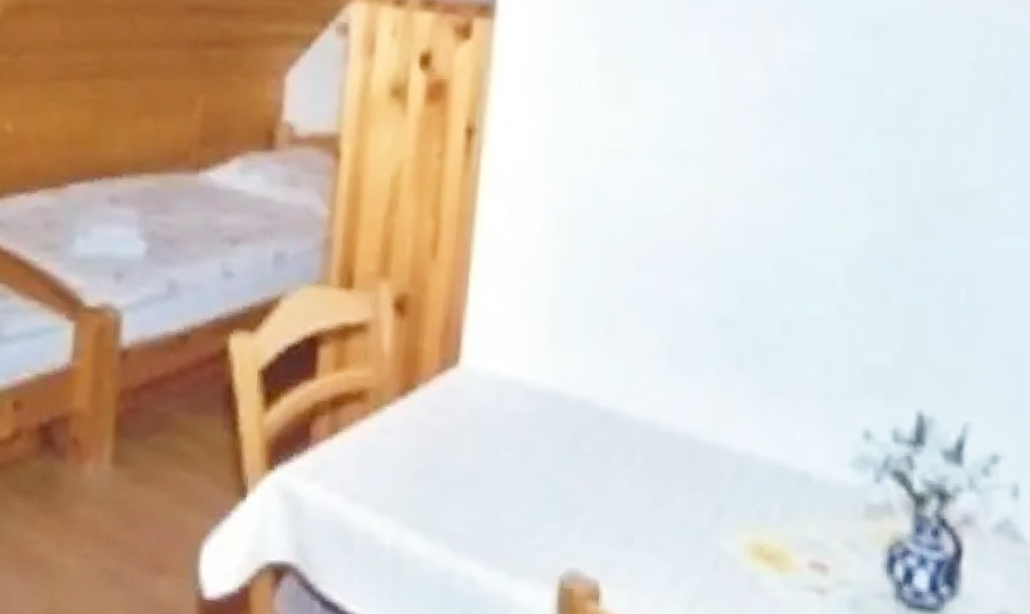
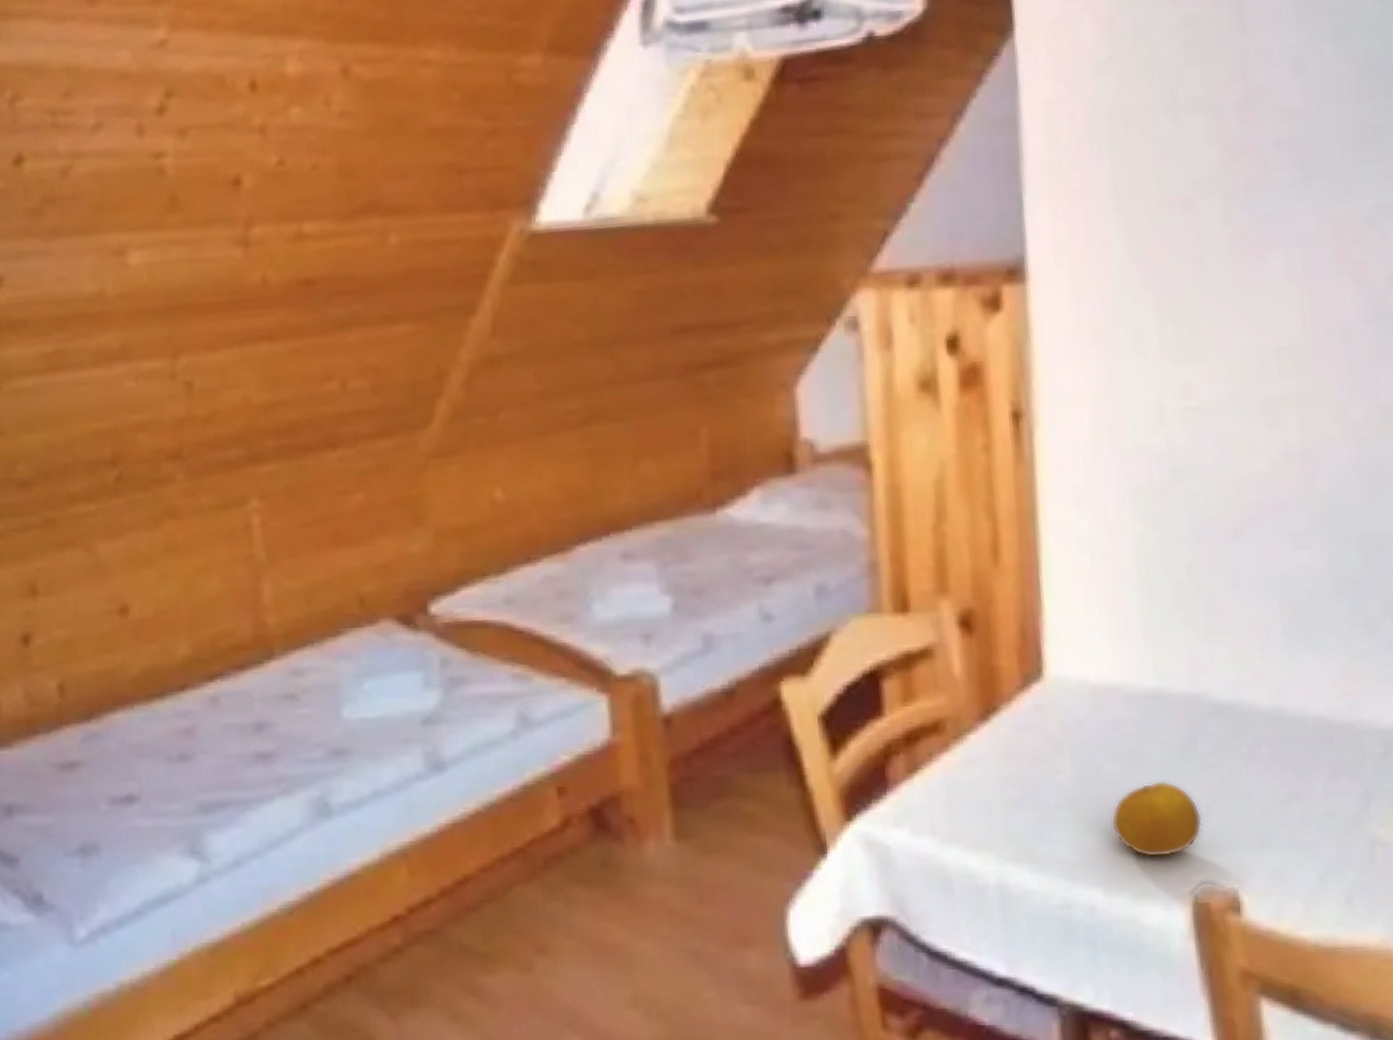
fruit: none [499,472,577,542] -> present [1111,781,1203,858]

